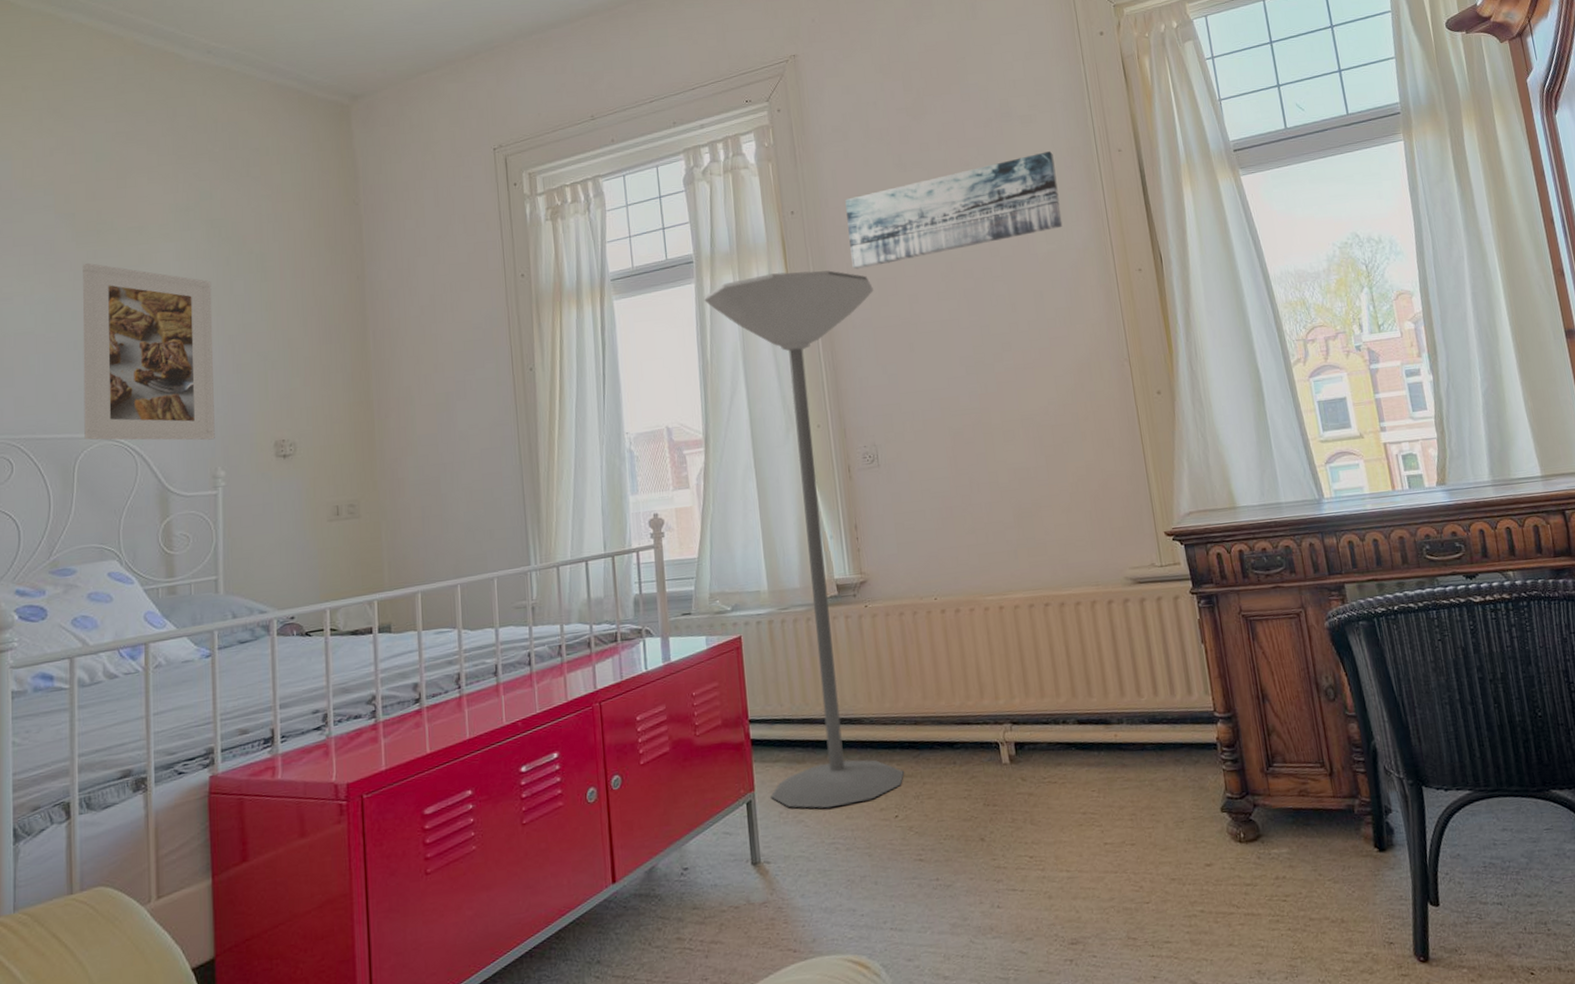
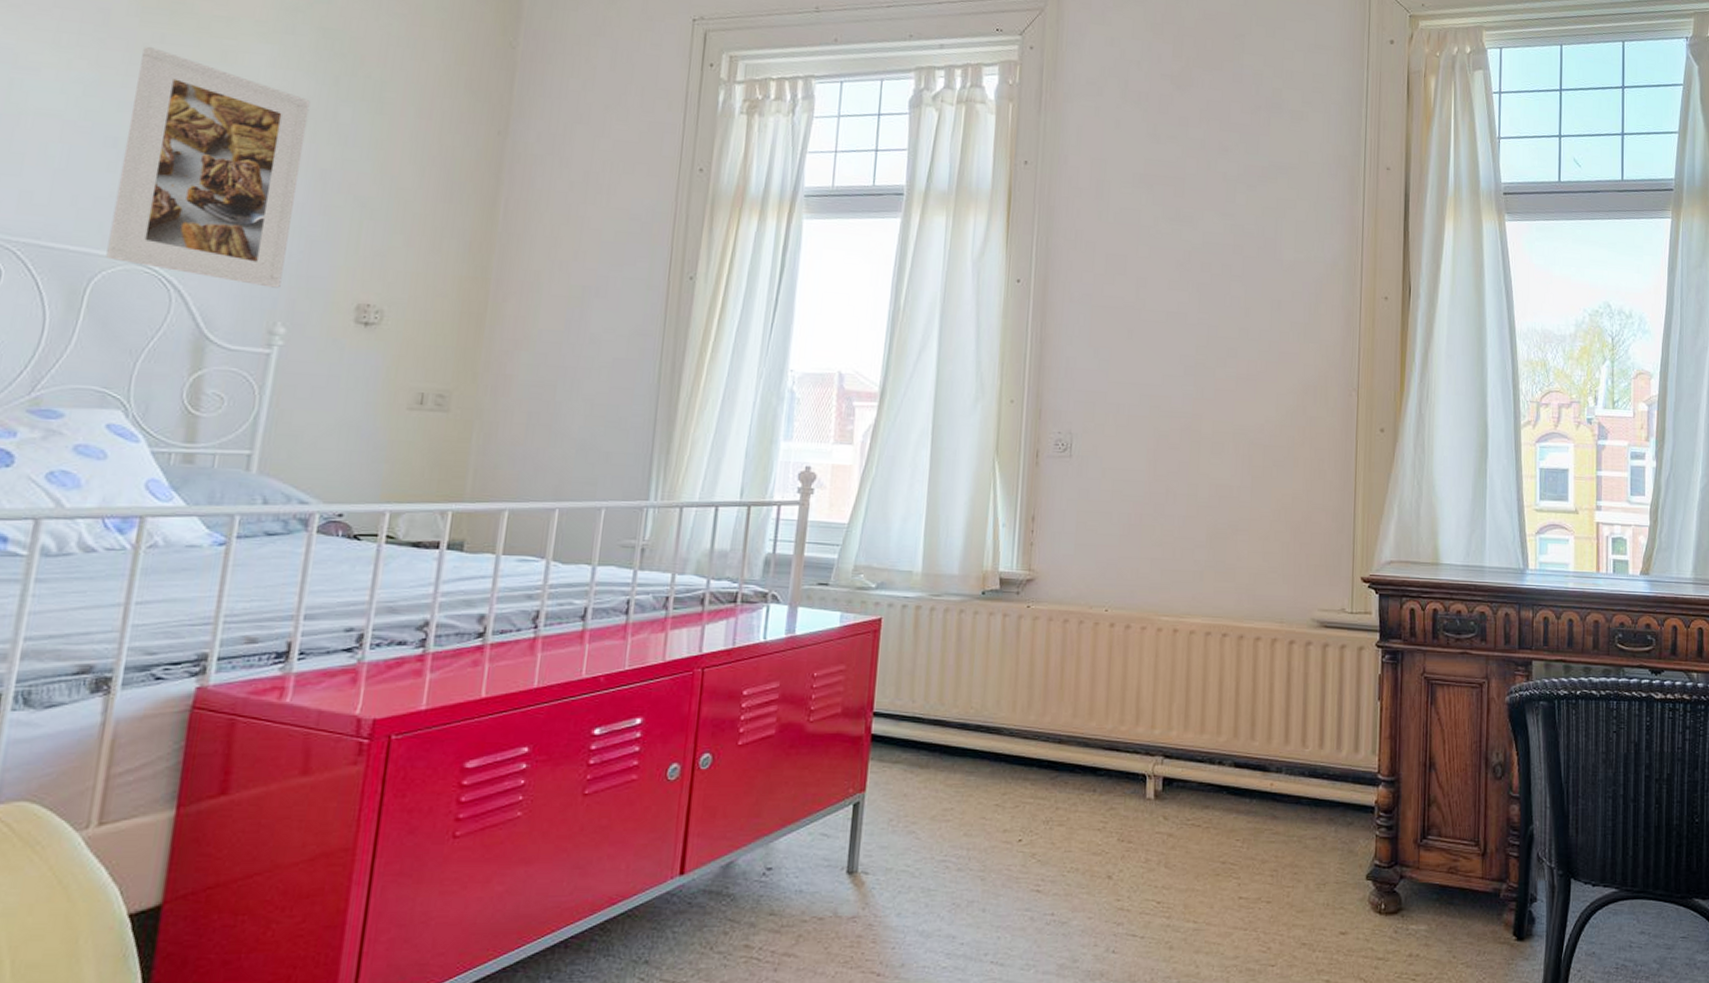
floor lamp: present [703,270,905,809] -> none [882,224,1100,822]
wall art: present [845,151,1063,270] -> none [1081,153,1319,240]

